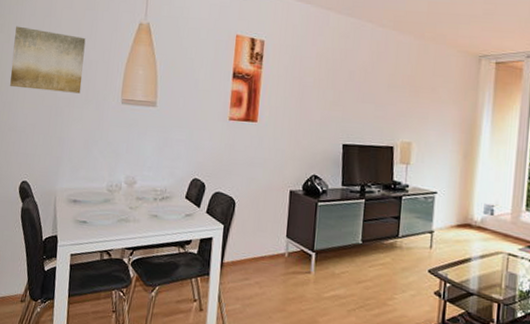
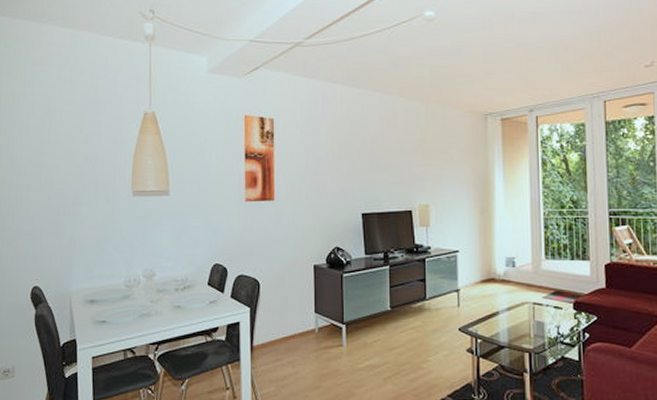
wall art: present [10,26,86,94] -> none [12,127,89,191]

